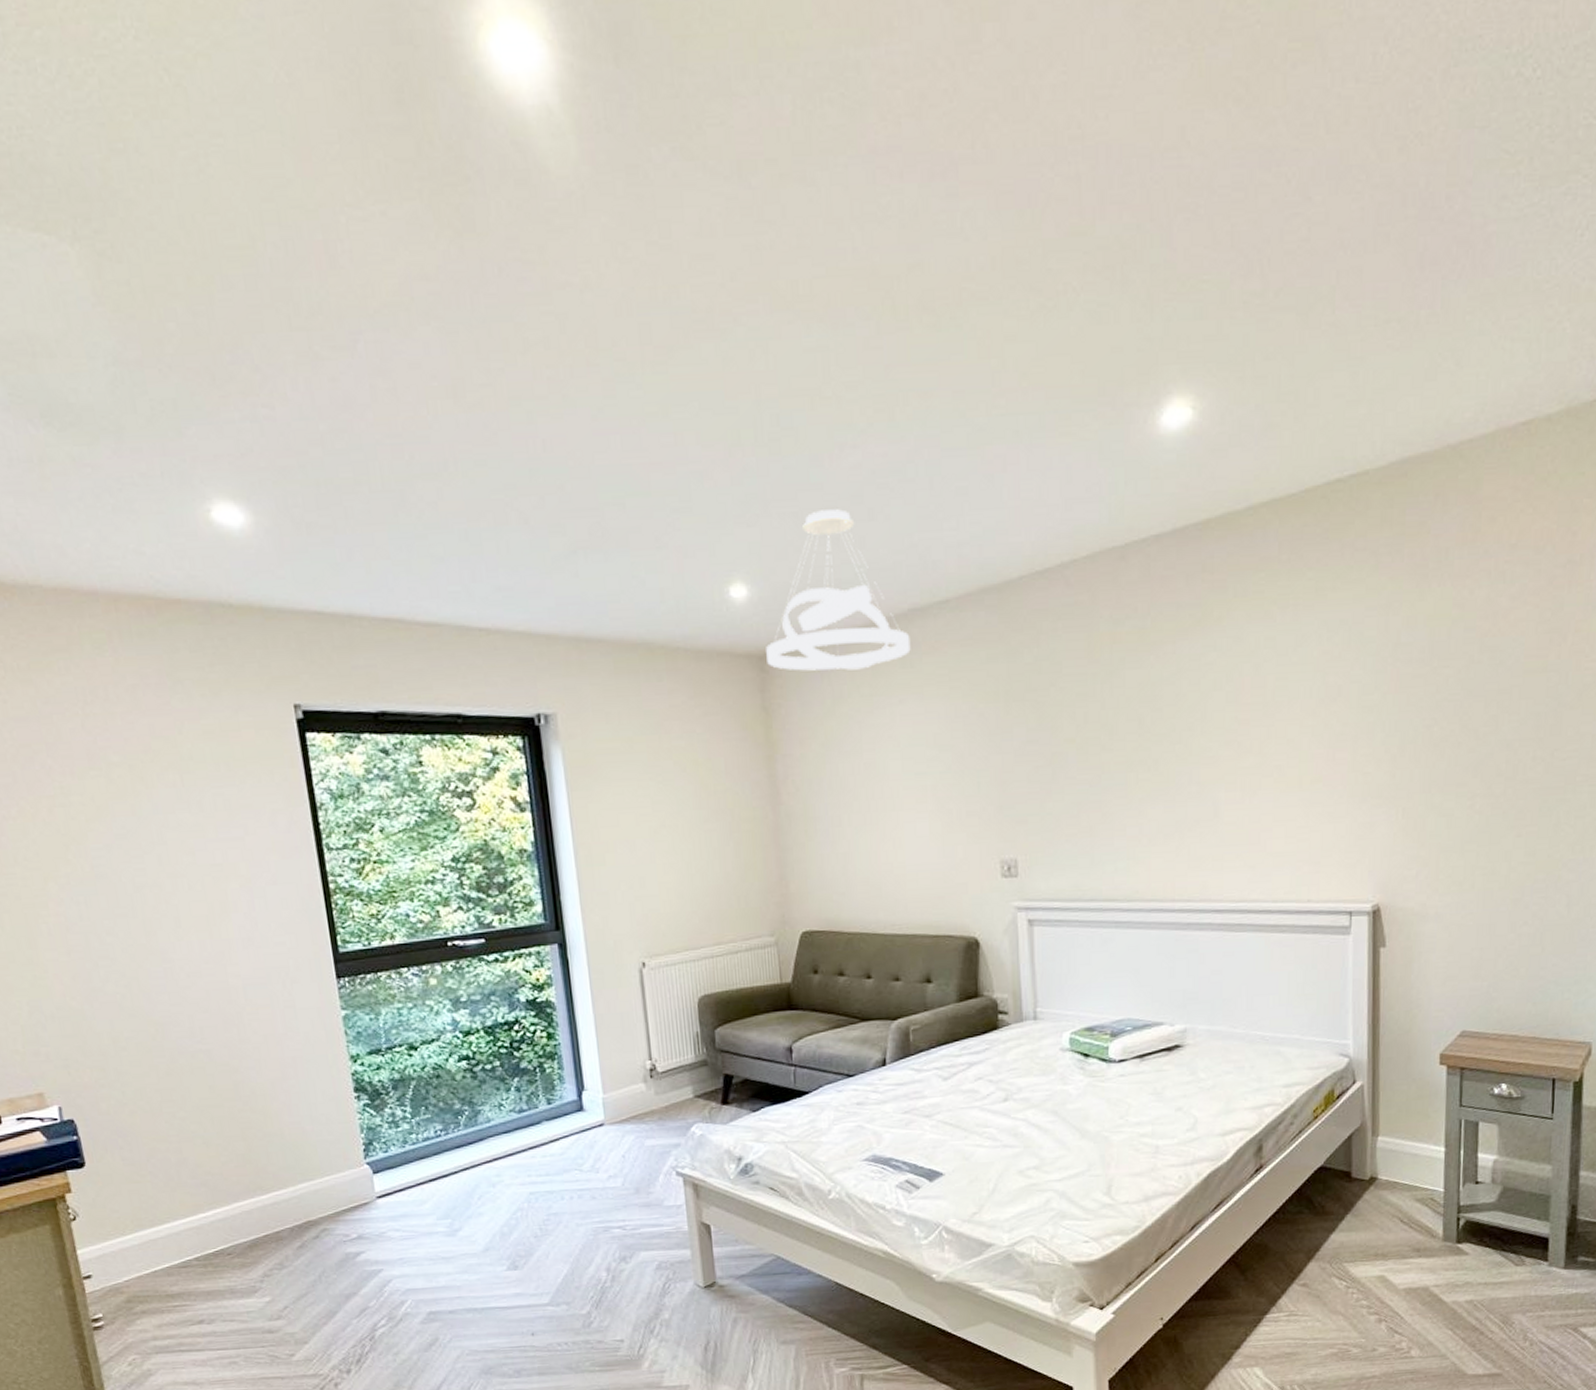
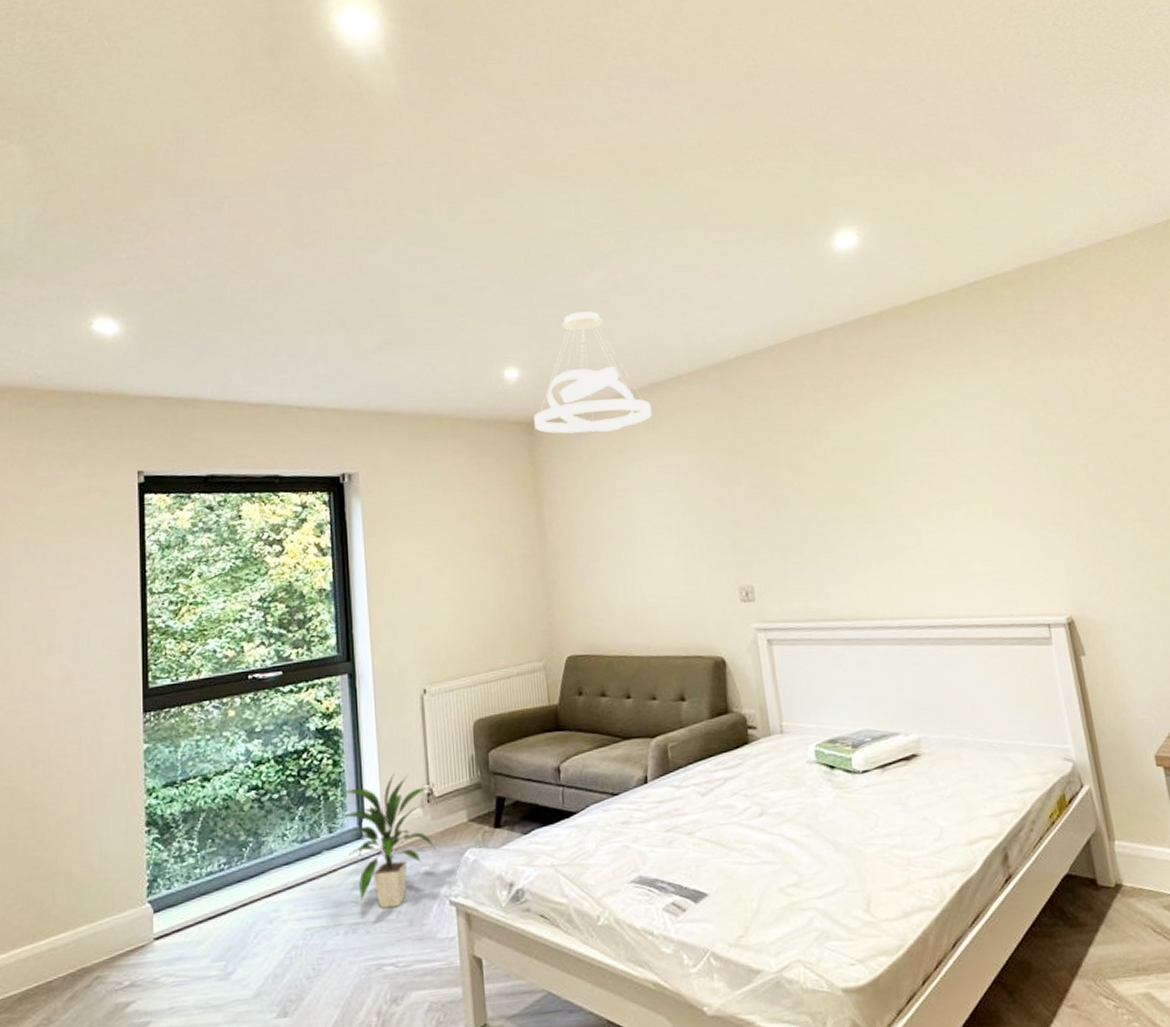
indoor plant: none [556,1048,662,1177] -> present [340,774,437,909]

